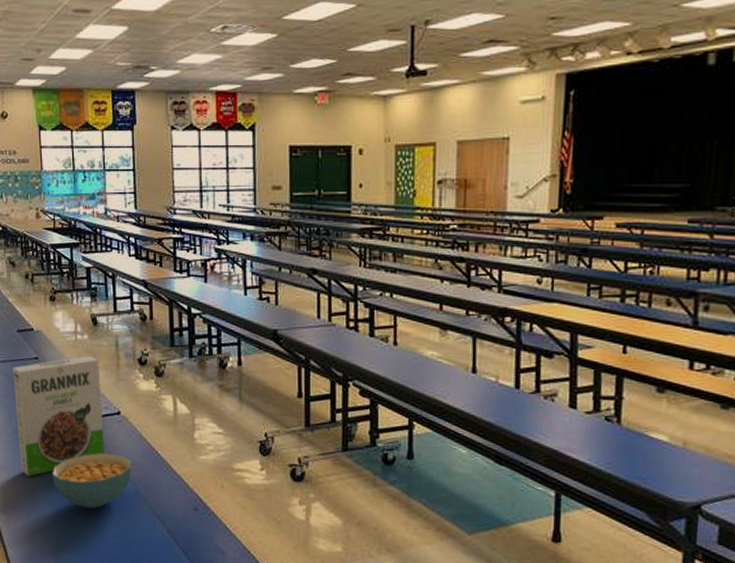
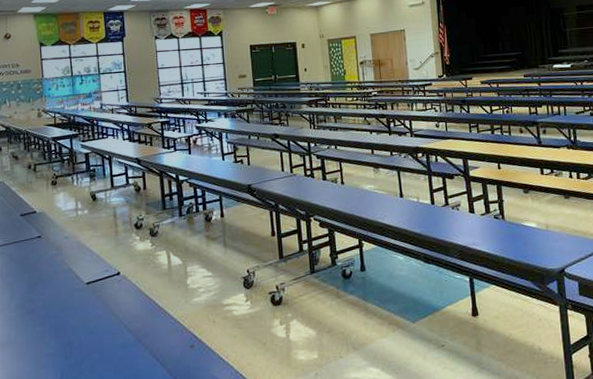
cereal box: present [13,356,104,477] -> none [16,228,106,347]
cereal bowl: present [52,453,132,509] -> none [56,310,133,366]

